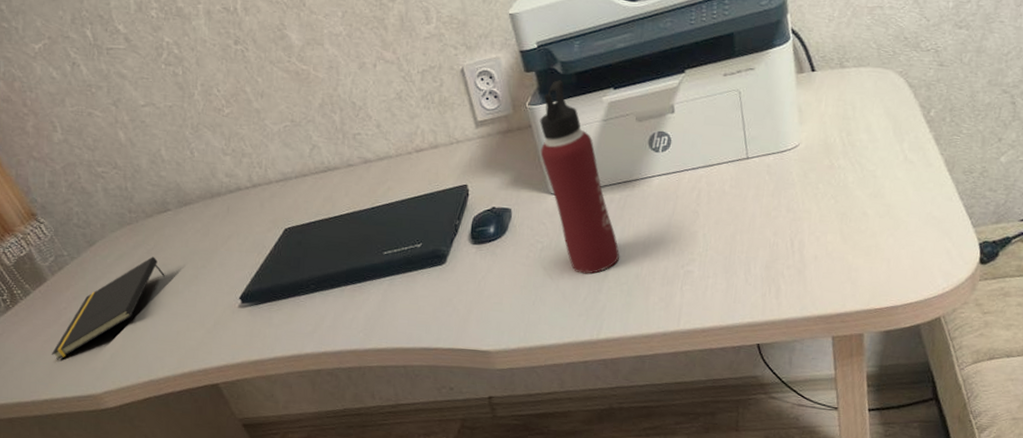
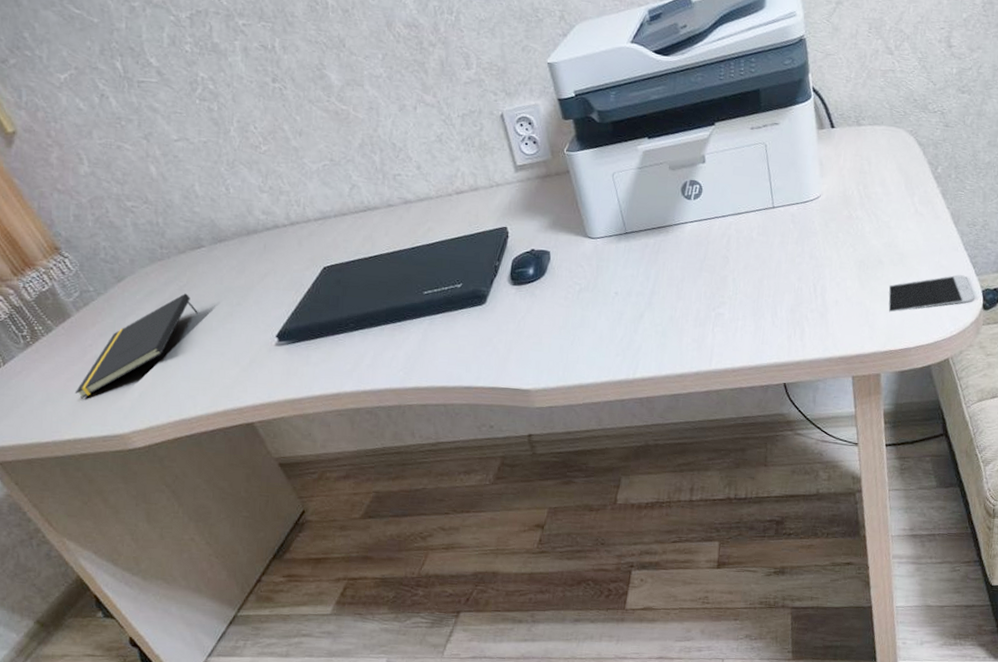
water bottle: present [539,80,619,274] -> none [577,128,654,316]
smartphone: none [873,226,971,268] -> present [888,275,975,313]

